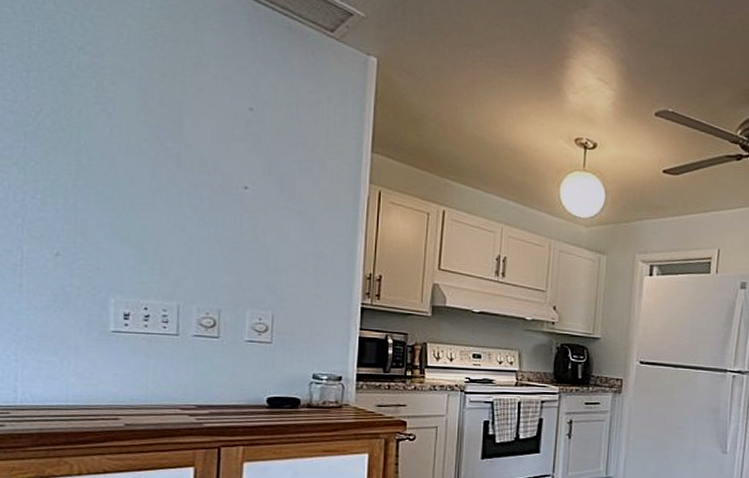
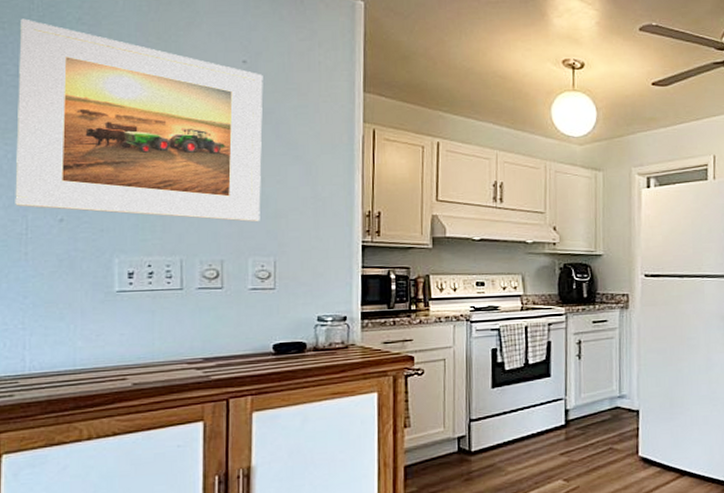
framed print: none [10,41,270,275] -> present [15,18,263,222]

